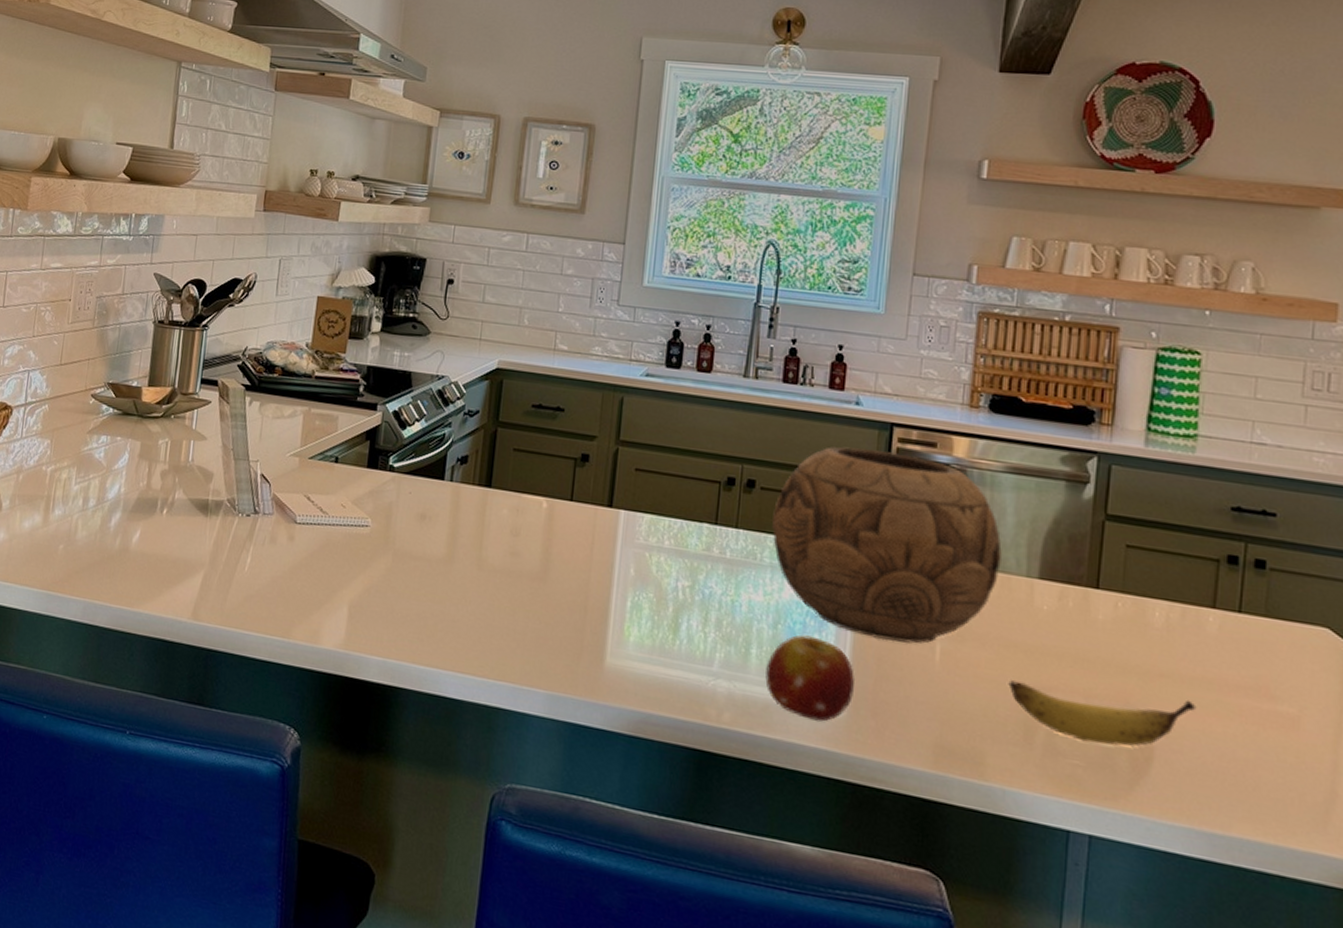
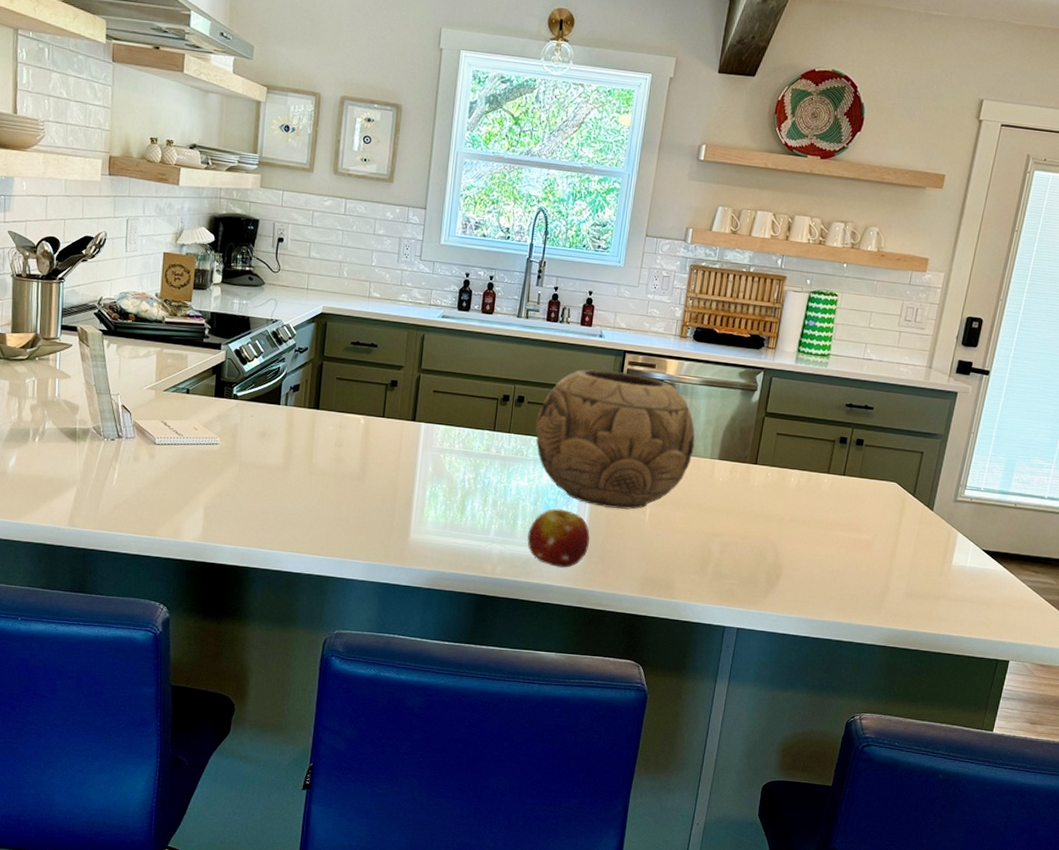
banana: present [1008,680,1197,747] -> none [693,530,811,569]

